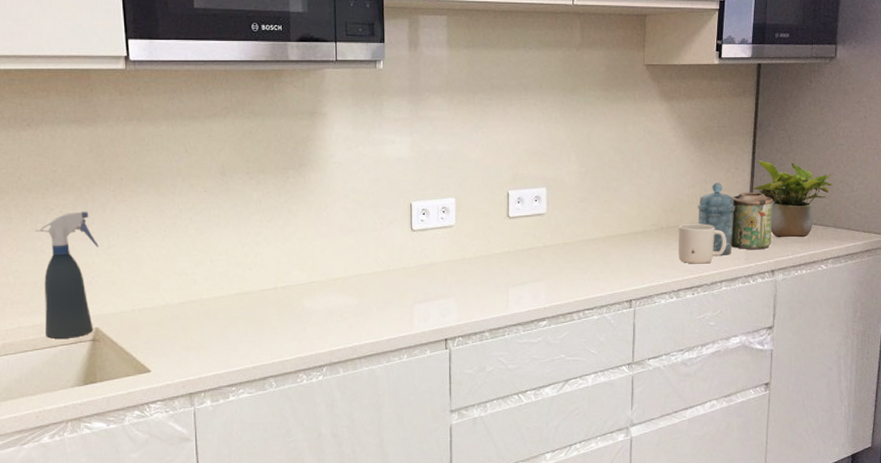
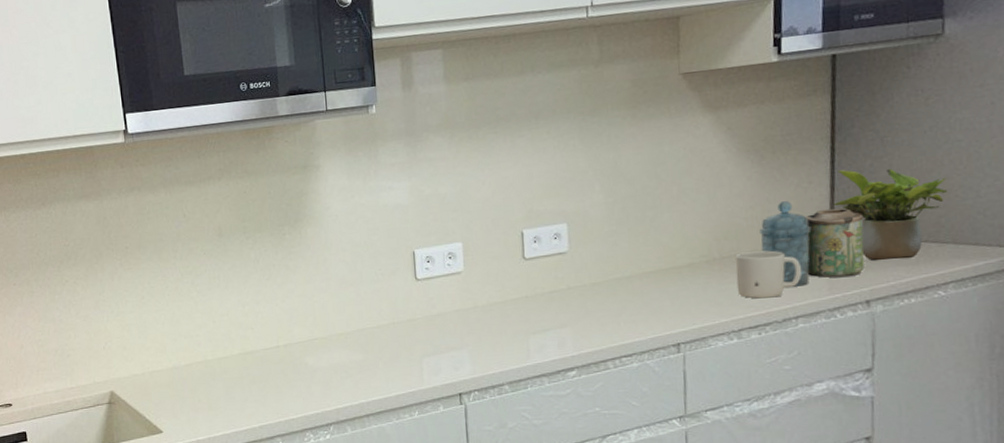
spray bottle: present [35,211,99,339] -> none [54,281,110,403]

